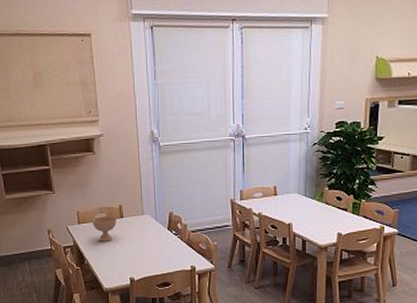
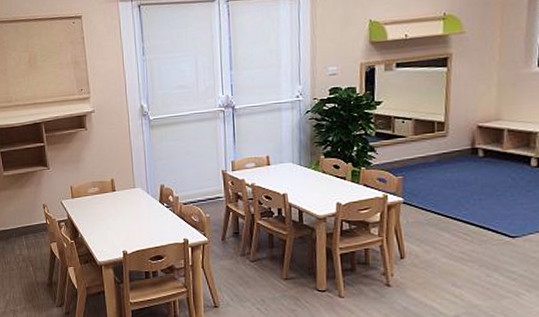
bowl: present [91,216,117,242] -> none [85,190,109,215]

